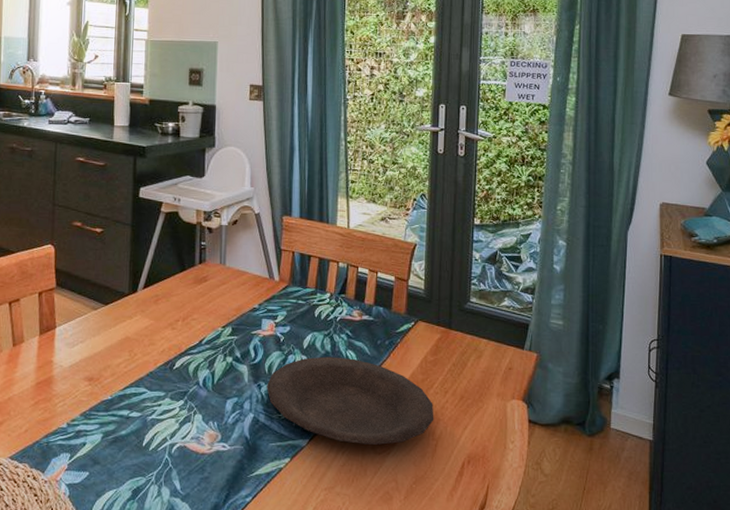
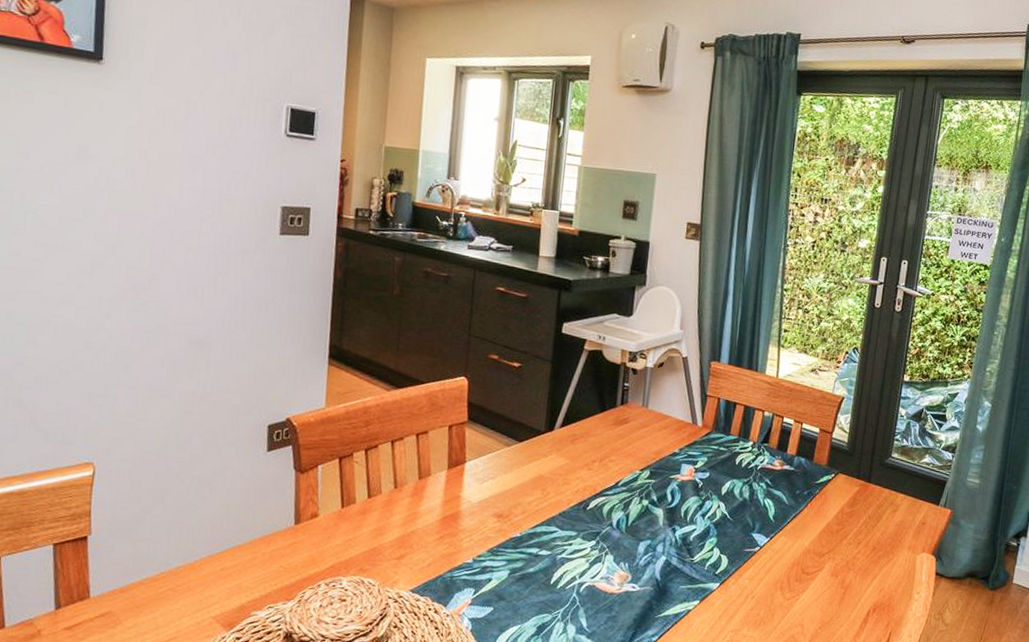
plate: present [267,356,434,446] -> none [681,503,846,592]

